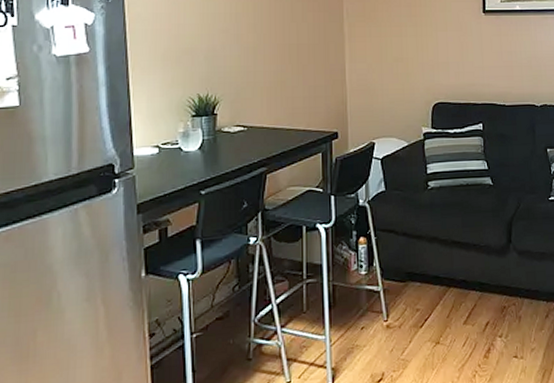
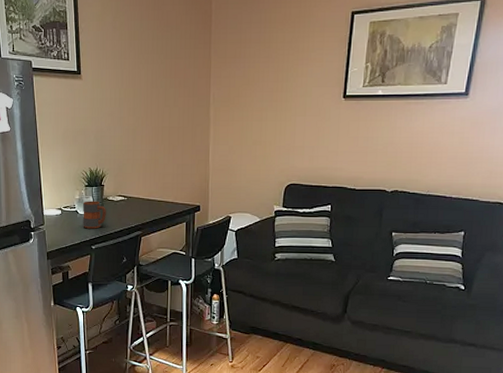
mug: none [188,133,220,169] -> present [83,201,106,229]

